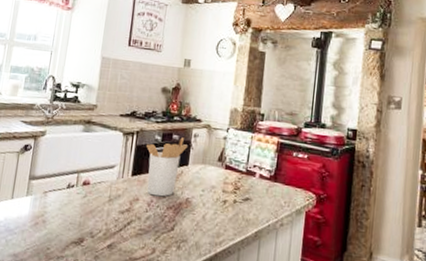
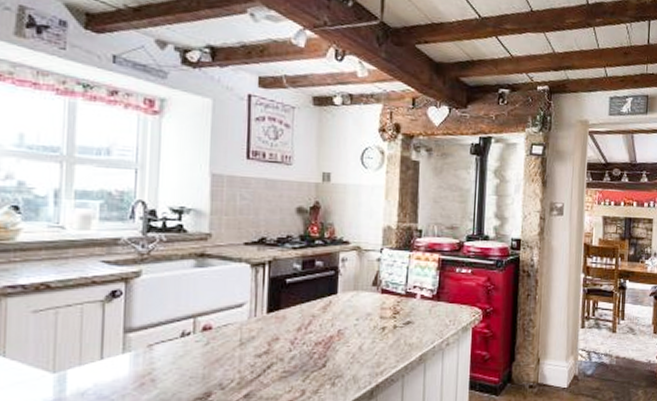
utensil holder: present [147,137,187,197] -> none [283,263,334,332]

